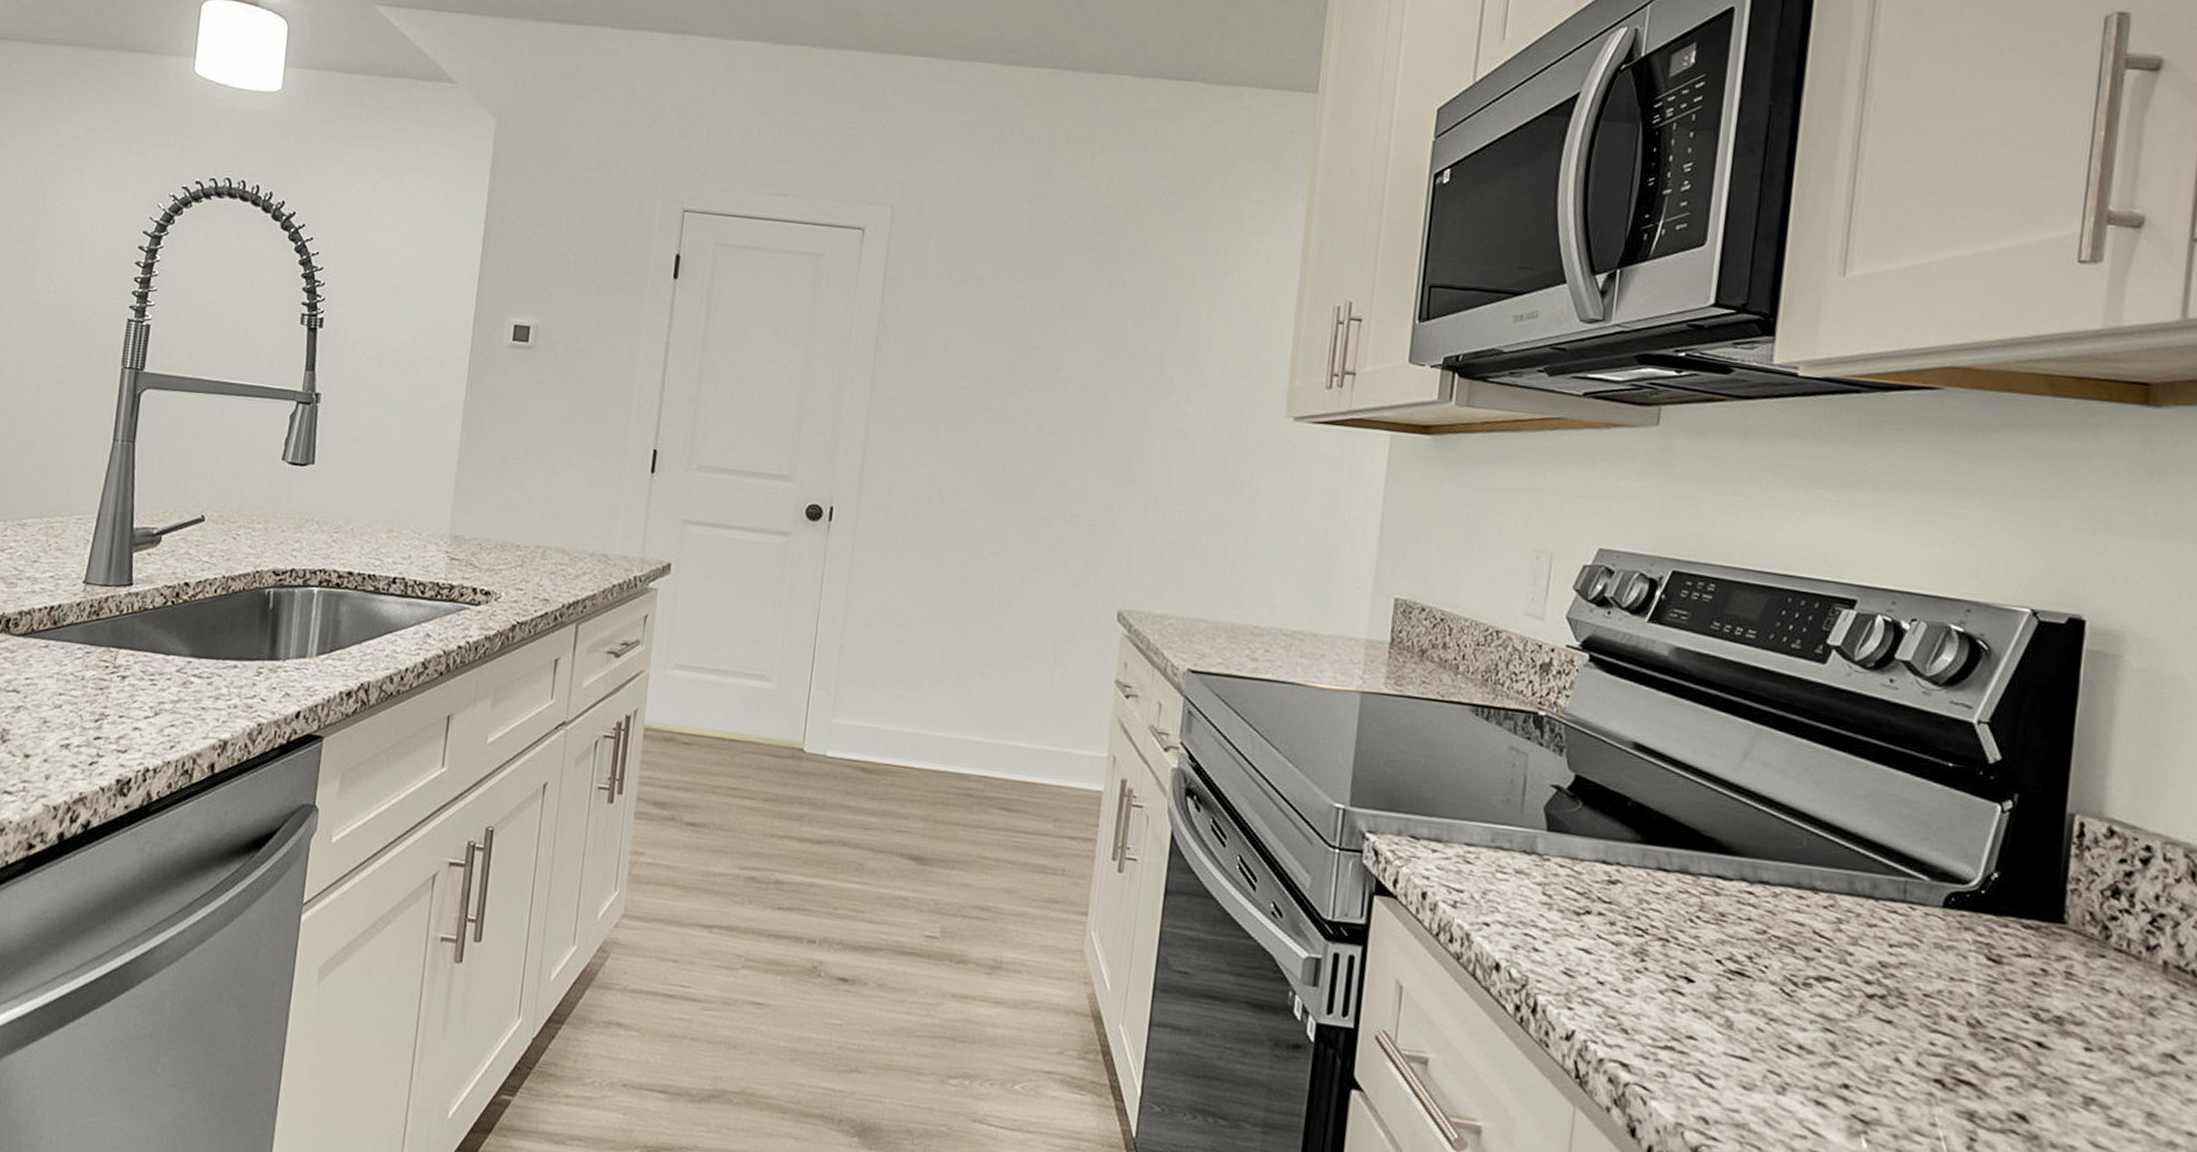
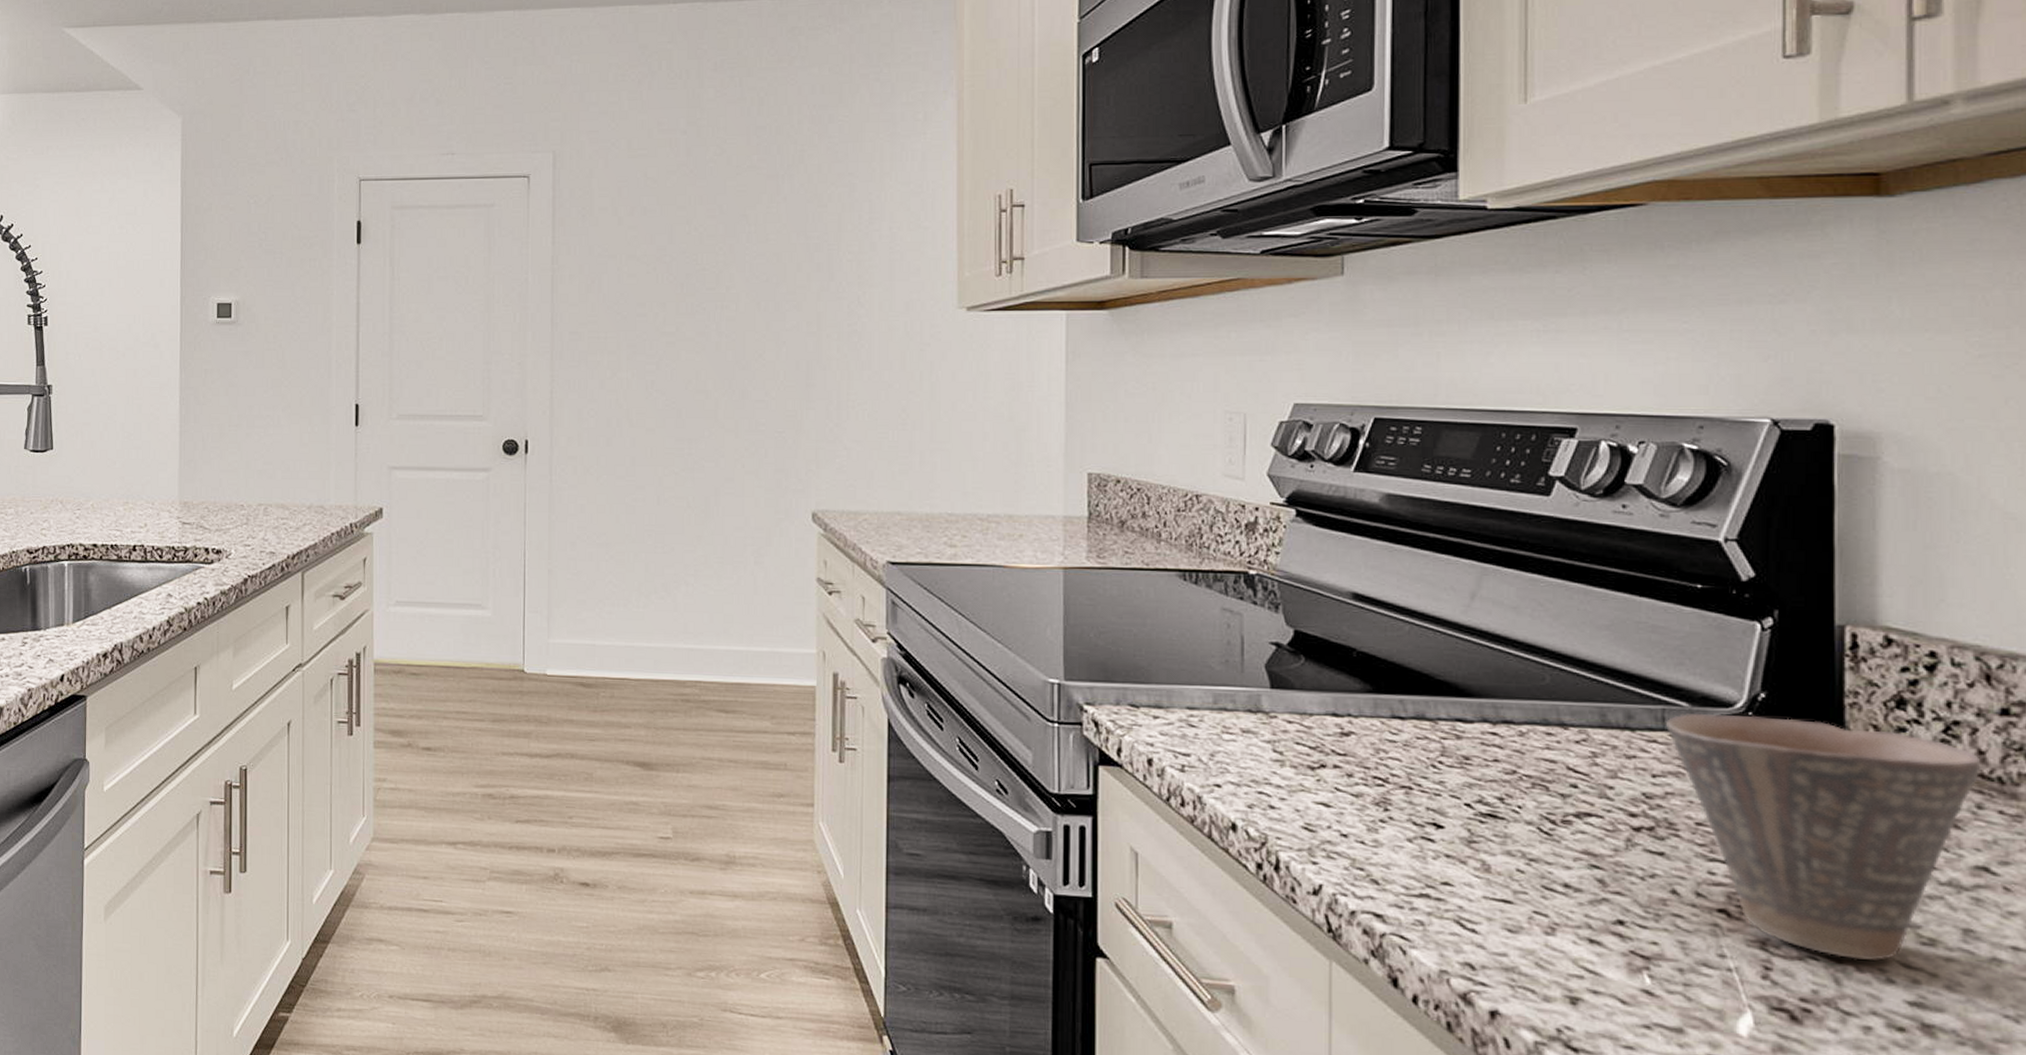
cup: none [1907,887,2179,1138] -> present [1666,713,1981,961]

